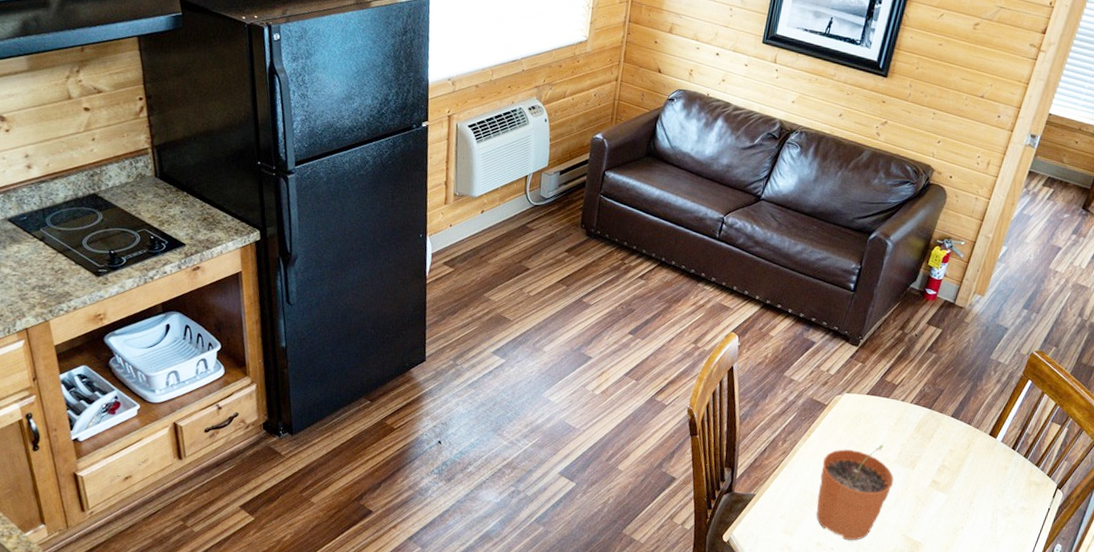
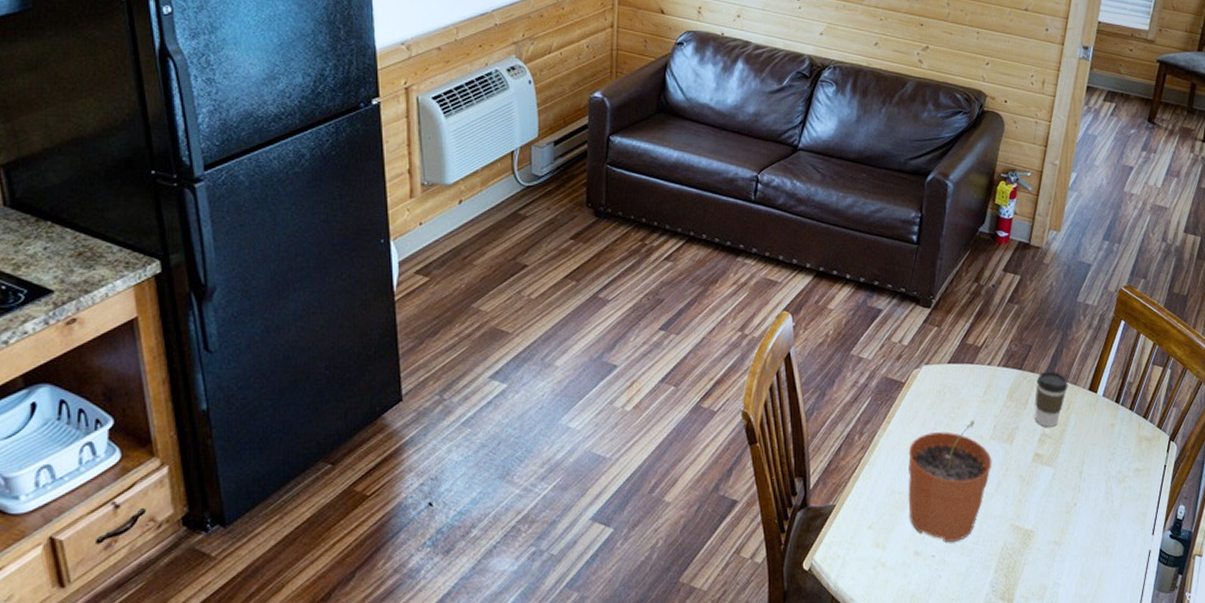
coffee cup: none [936,413,972,461] -> present [1034,370,1068,427]

